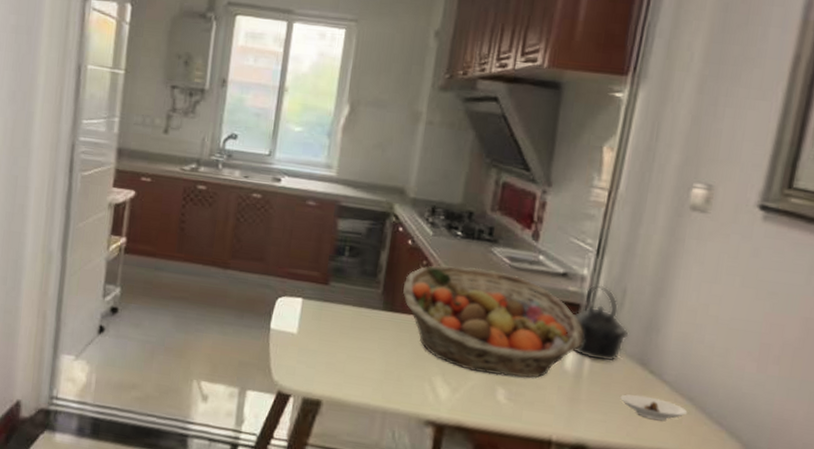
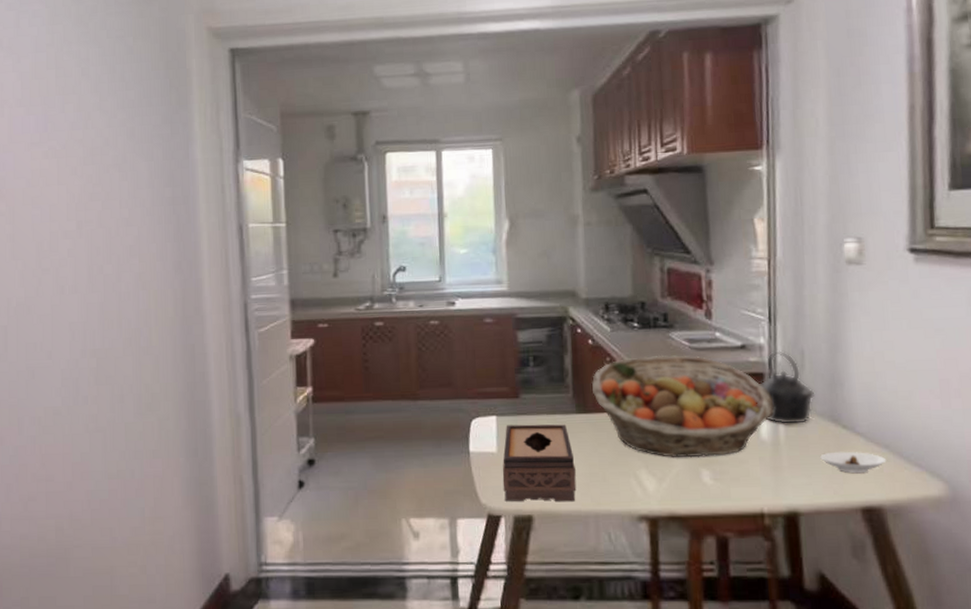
tissue box: none [297,309,373,395] -> present [502,424,577,502]

